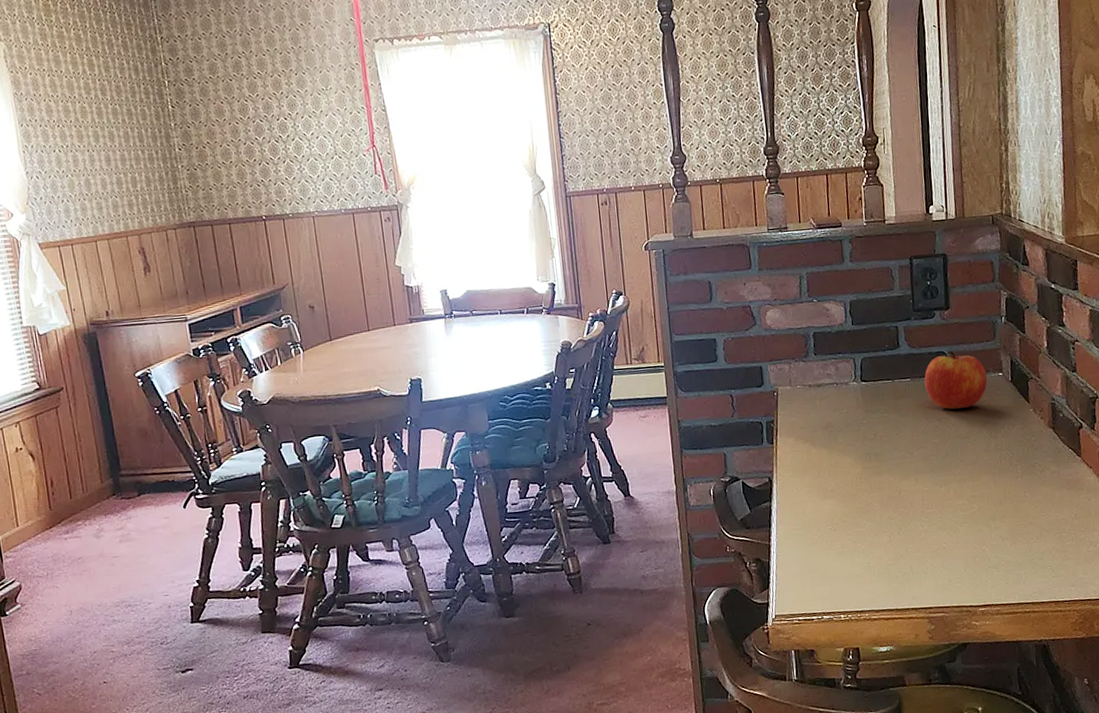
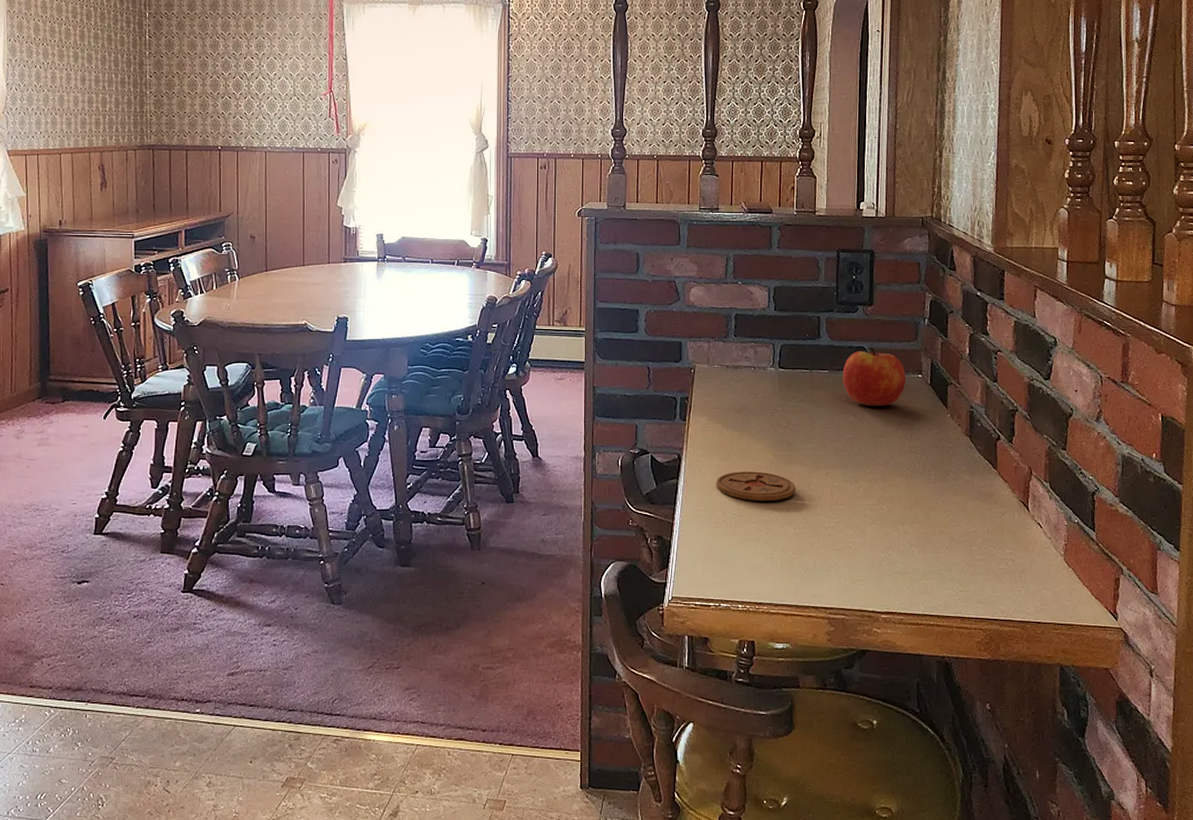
coaster: none [808,485,888,515] -> present [716,471,796,501]

